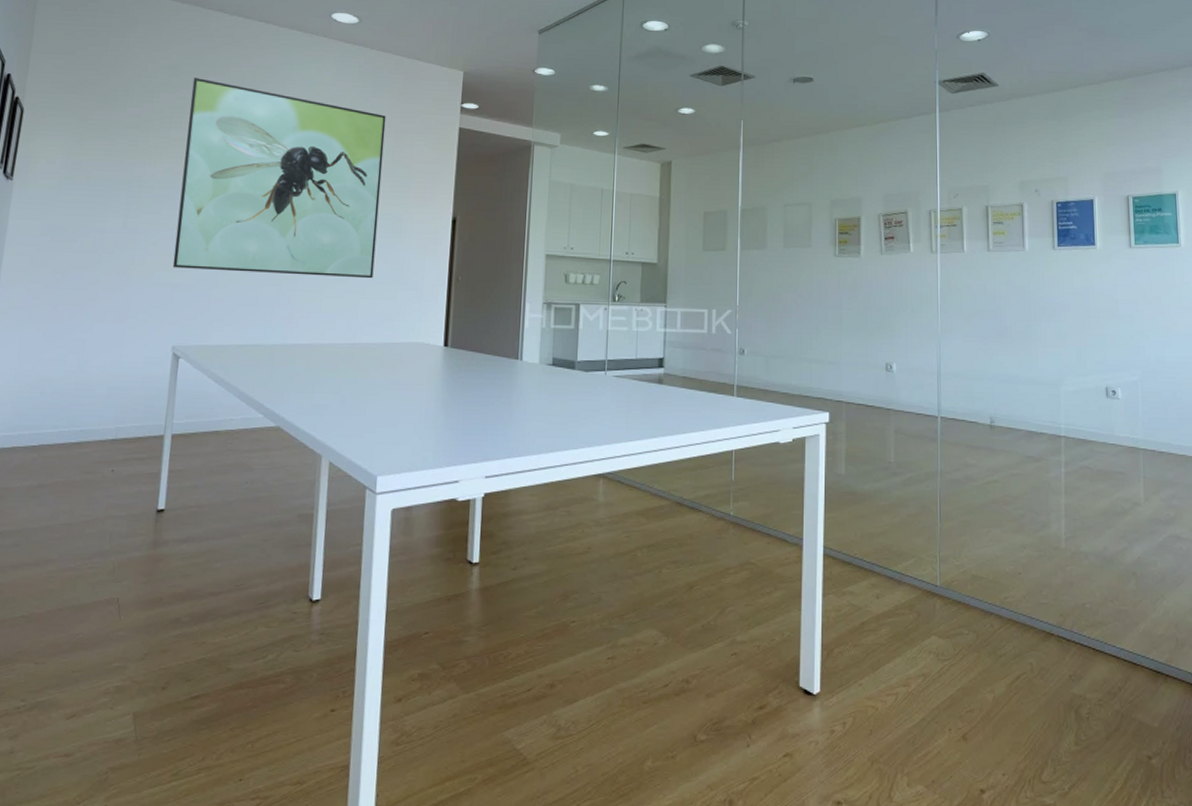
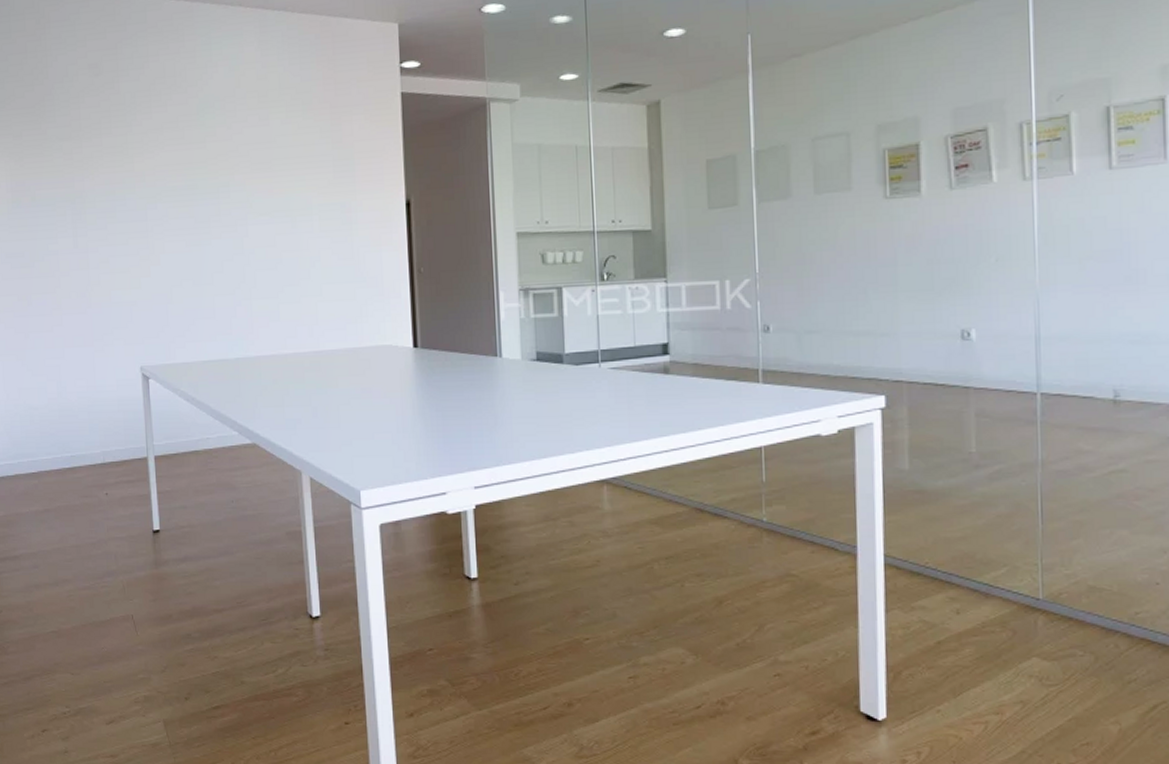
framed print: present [172,78,386,279] -> none [114,74,329,286]

